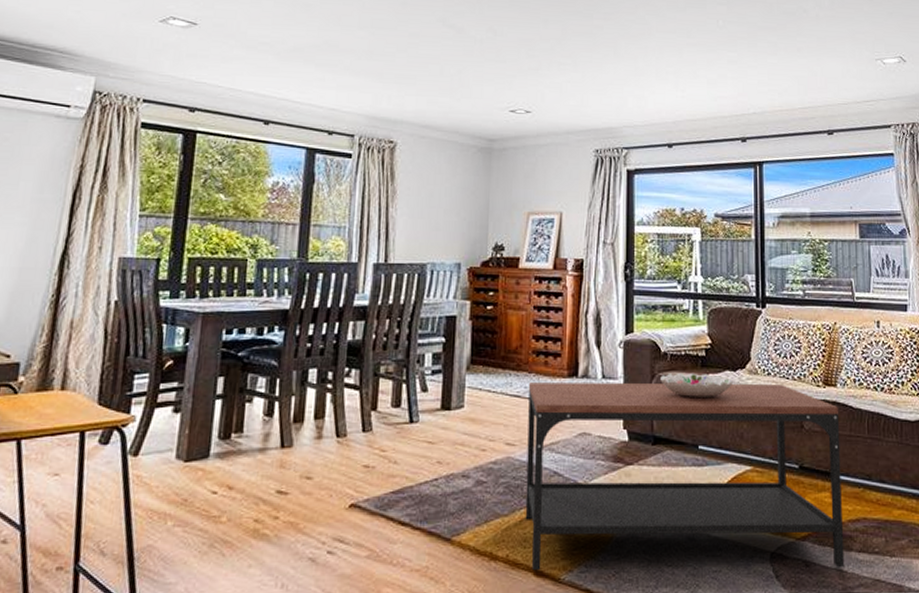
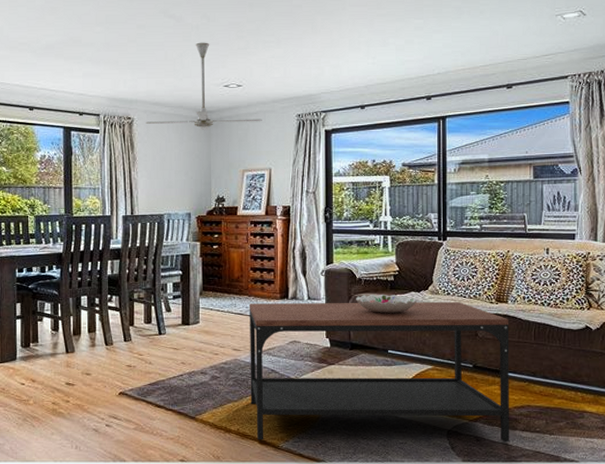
ceiling fan: none [411,58,554,163] -> present [145,42,262,131]

